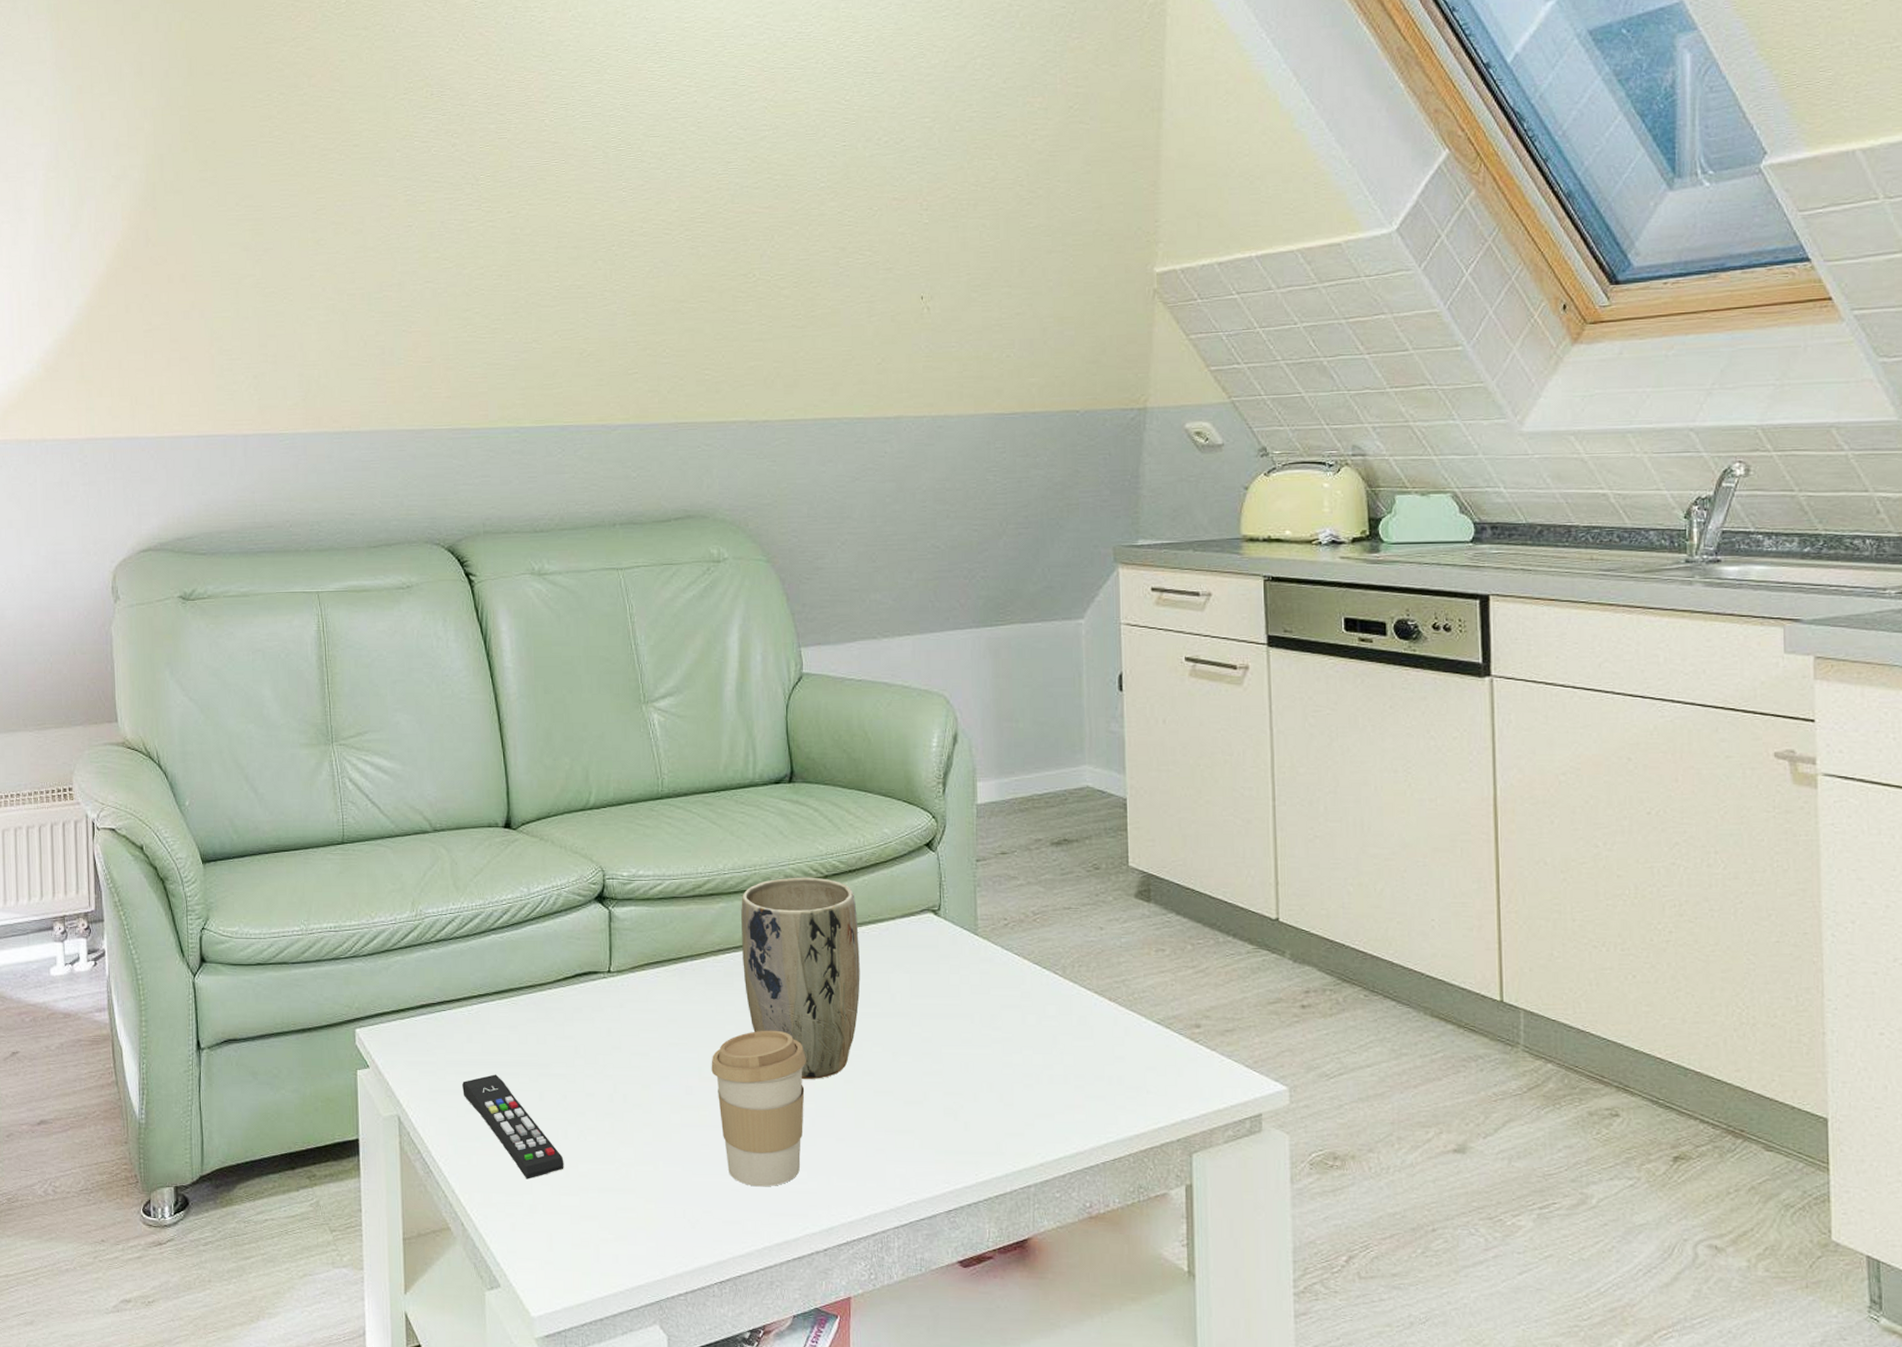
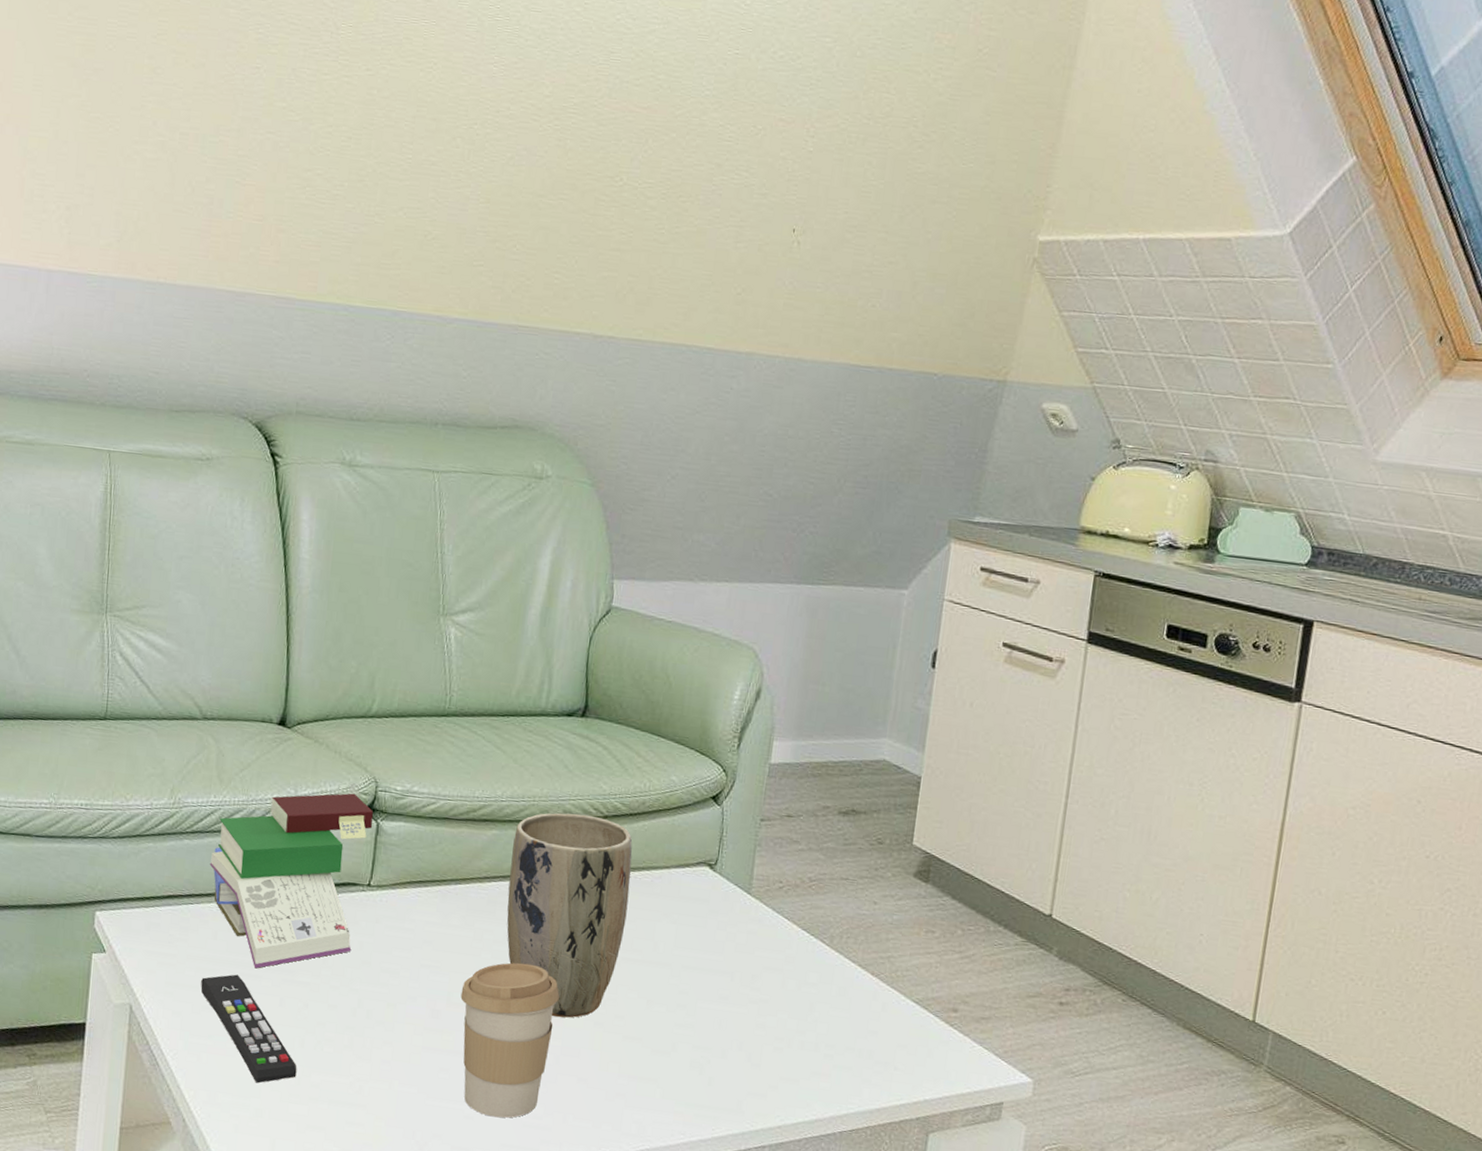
book: none [456,884,605,1066] -> present [209,793,373,969]

